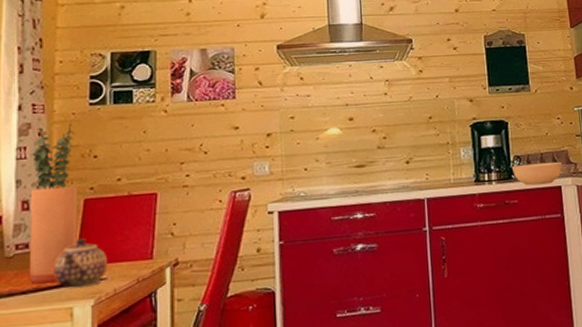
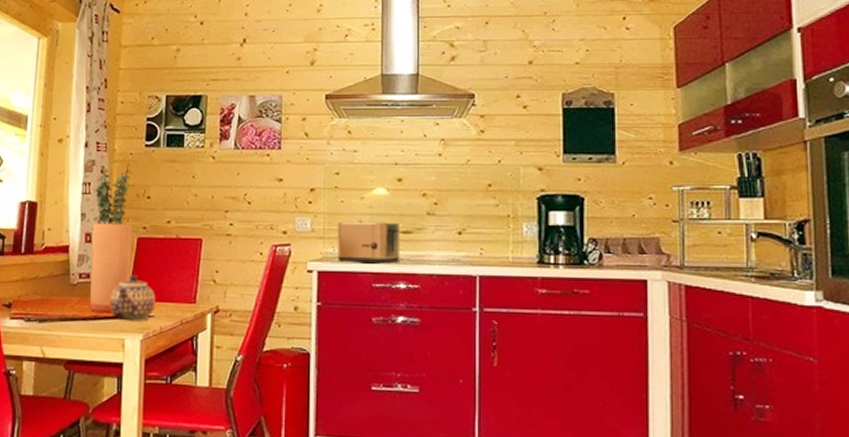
toaster: none [295,157,356,200] -> present [337,221,401,264]
bowl: present [511,161,563,186] -> none [584,249,652,276]

